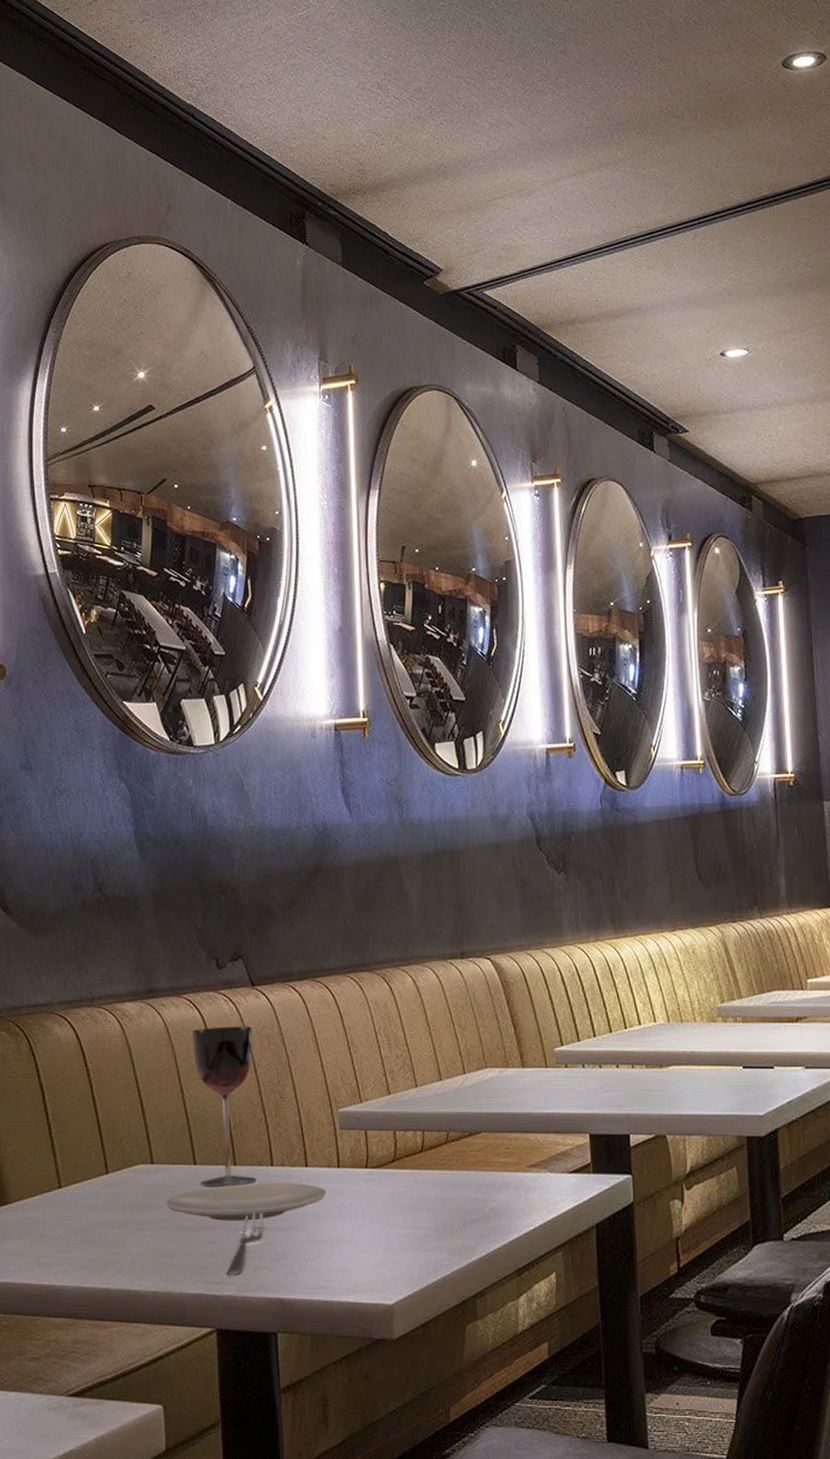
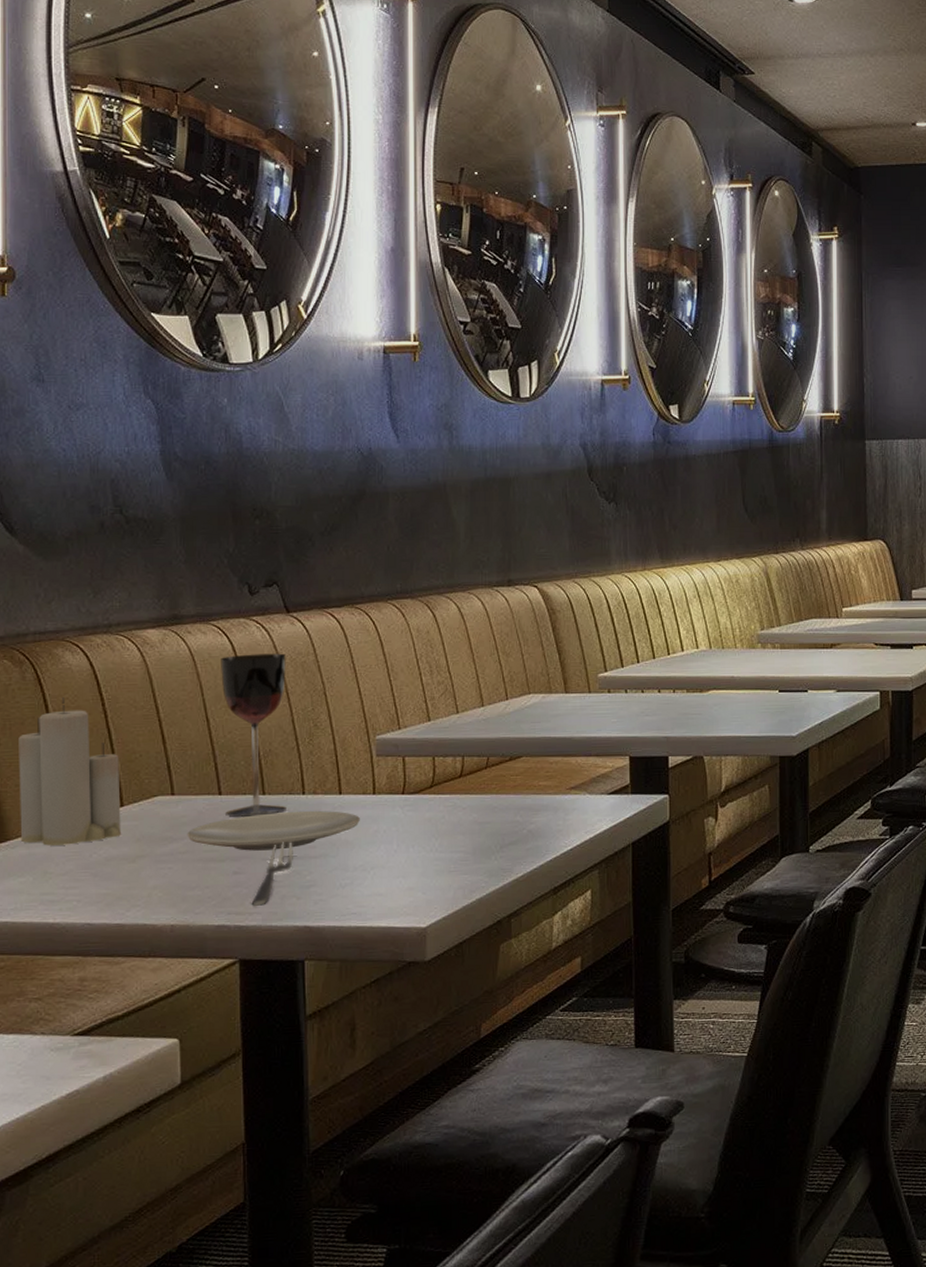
candle: none [15,1067,106,1210] -> present [18,697,121,846]

